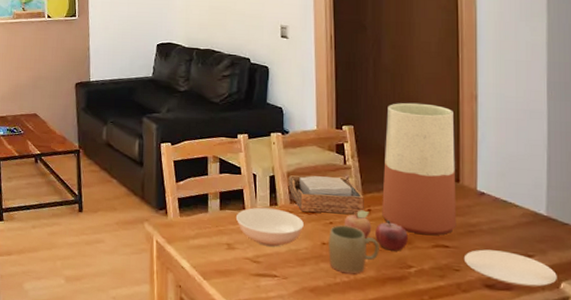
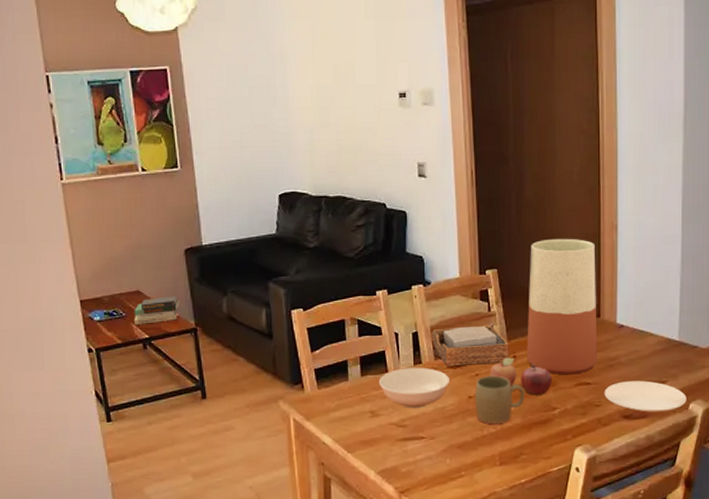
books: none [30,120,68,142] -> present [134,296,181,325]

